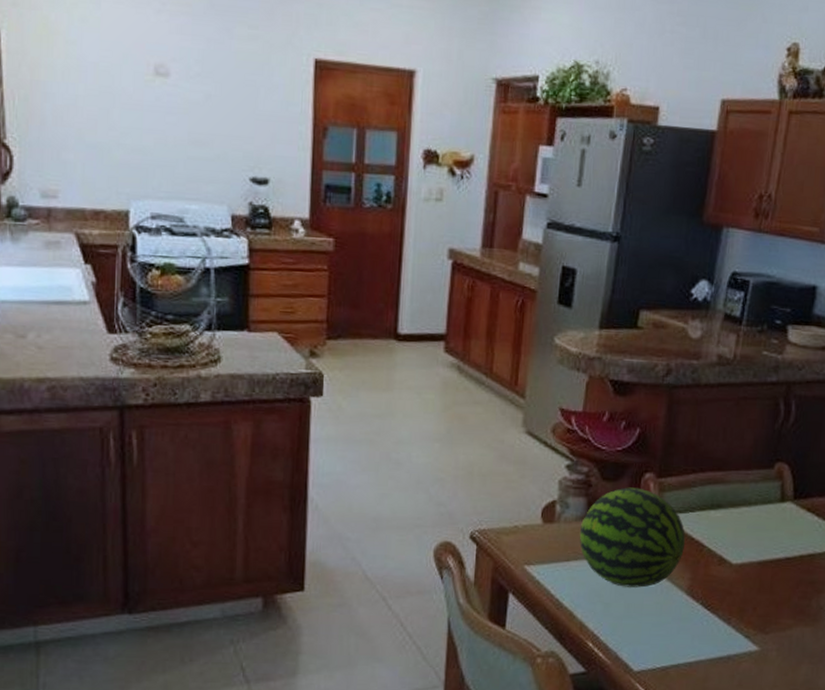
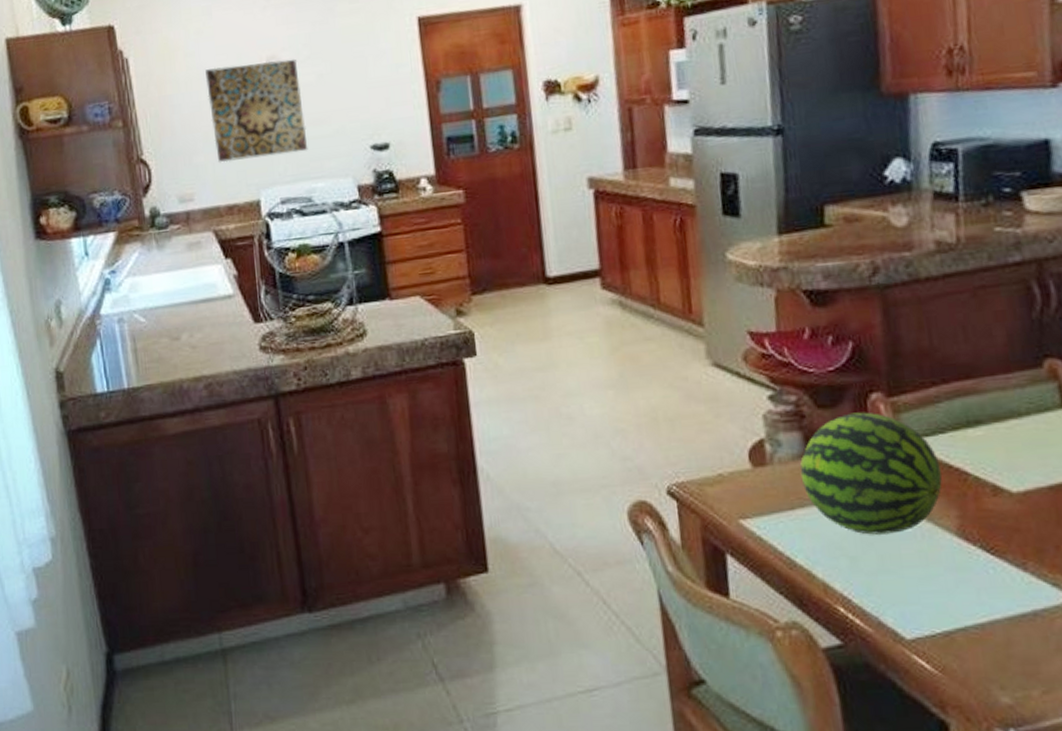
wall art: none [85,62,187,170] -> present [205,58,308,163]

